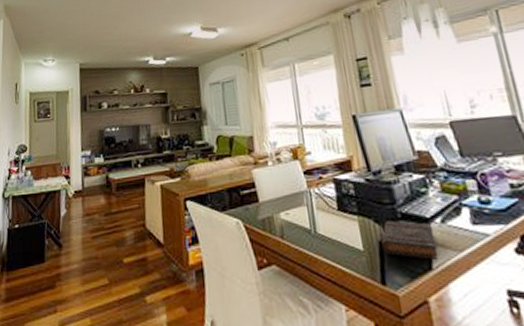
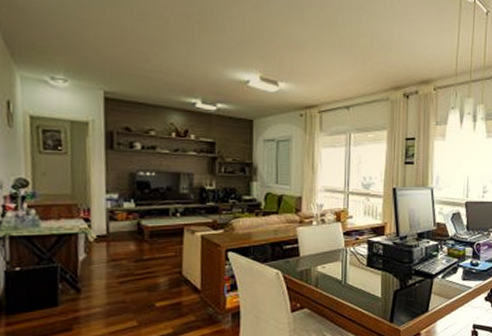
book: present [380,220,438,260] -> none [395,275,435,305]

